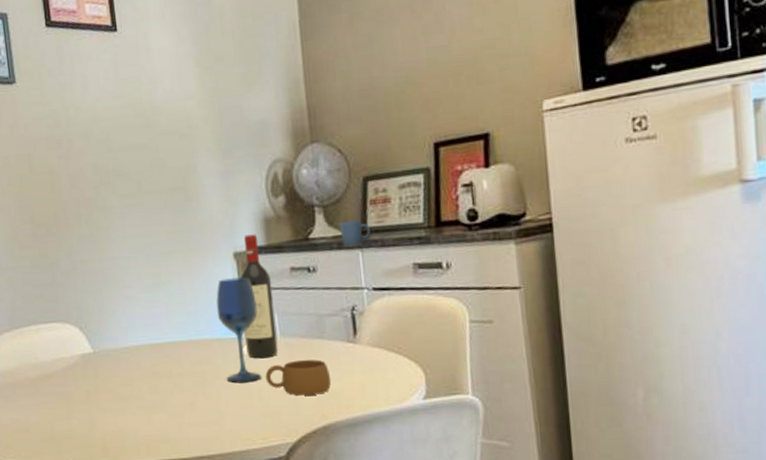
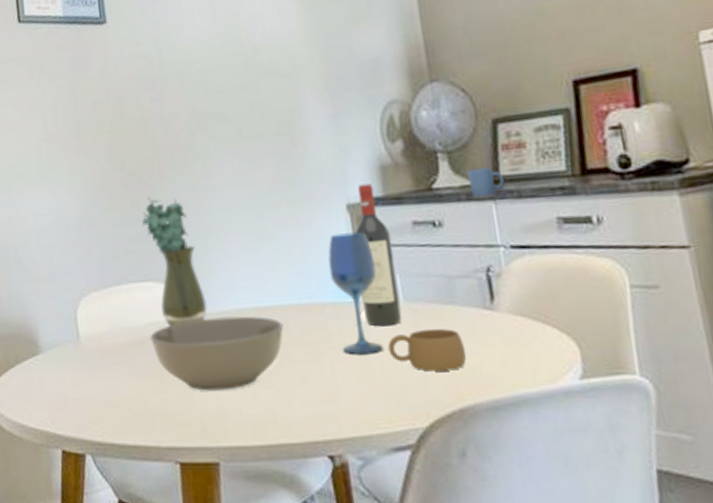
vase: none [50,247,109,362] -> present [142,197,208,327]
bowl: none [57,351,176,417] -> present [150,316,284,391]

